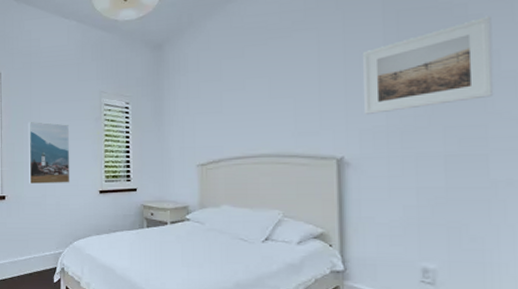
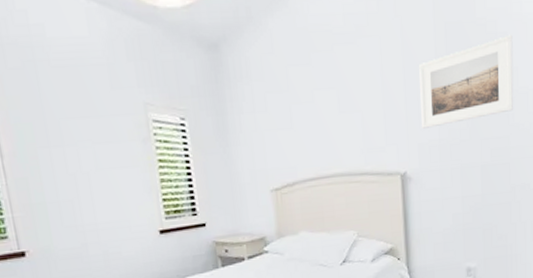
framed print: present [28,122,70,184] -> none [44,146,119,231]

